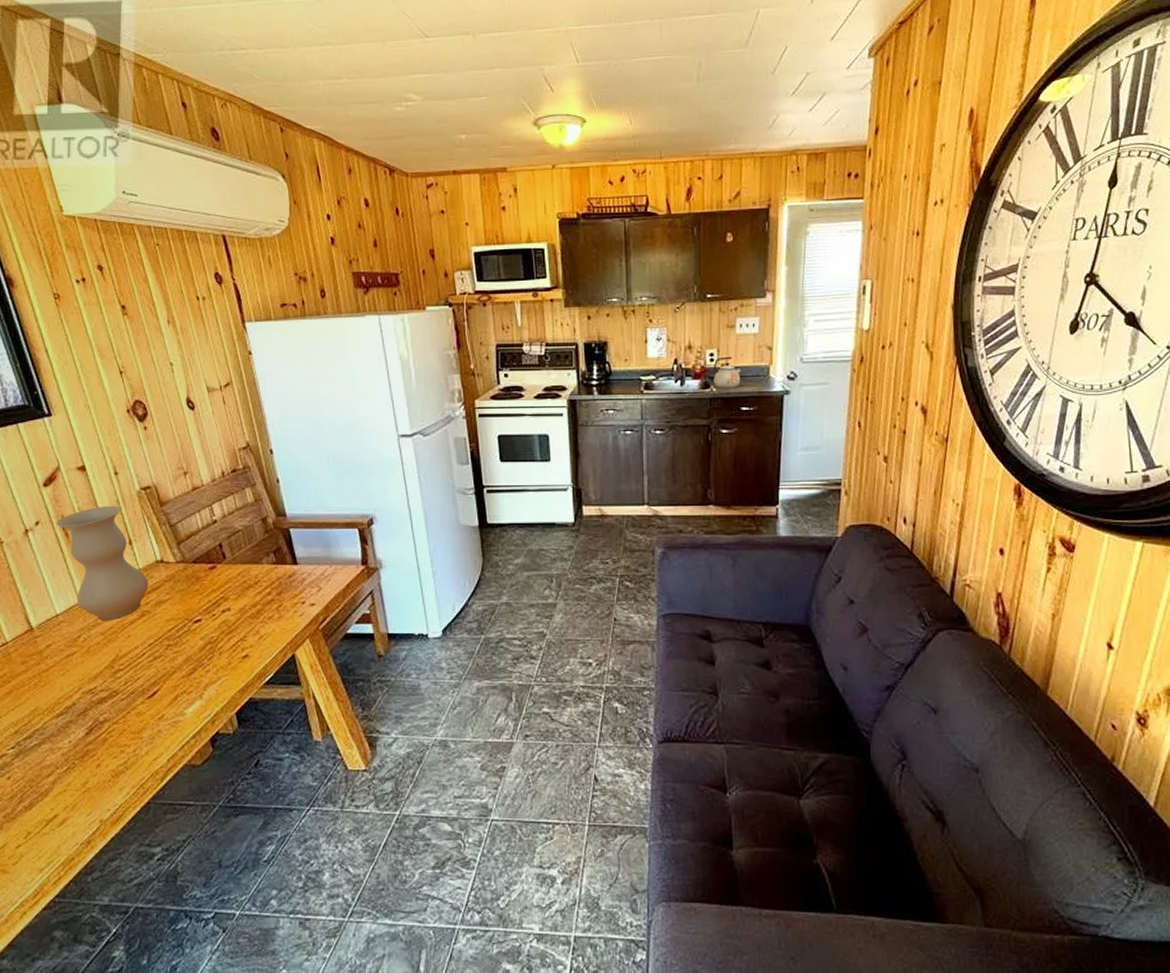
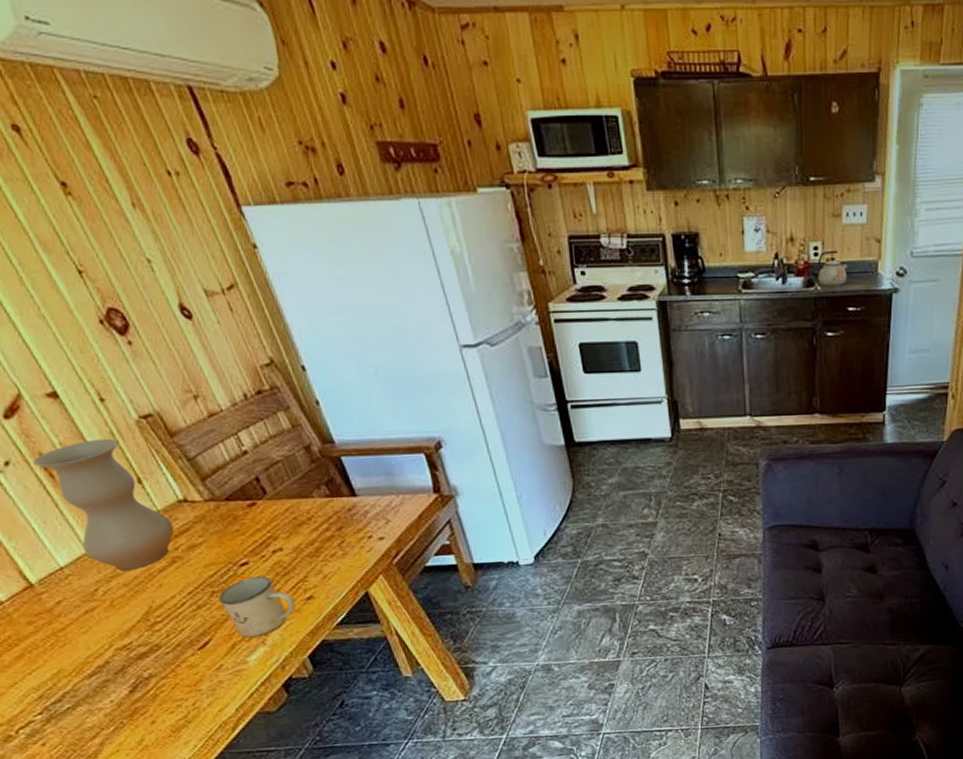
mug: none [172,633,232,691] -> present [219,575,296,638]

